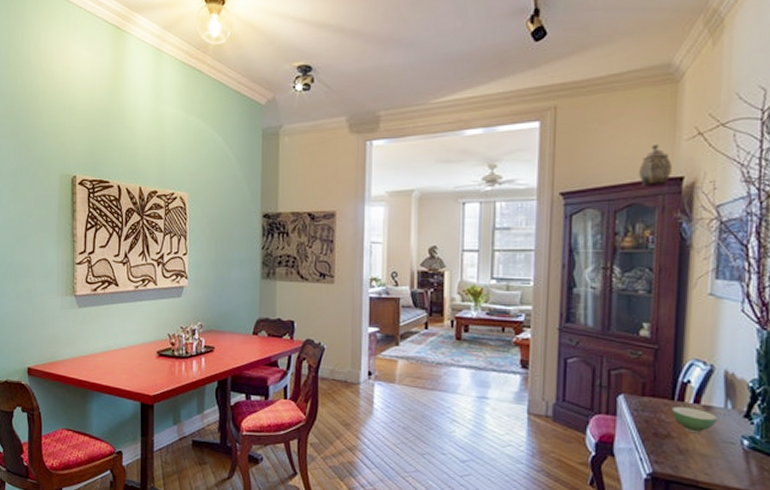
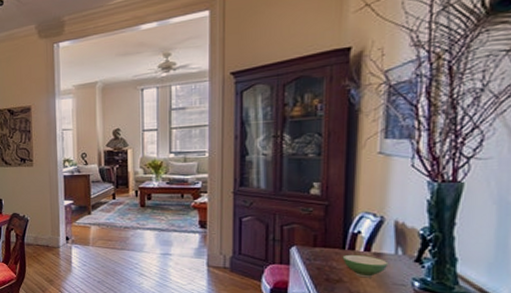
decorative jar: present [639,145,673,186] -> none [307,20,340,60]

